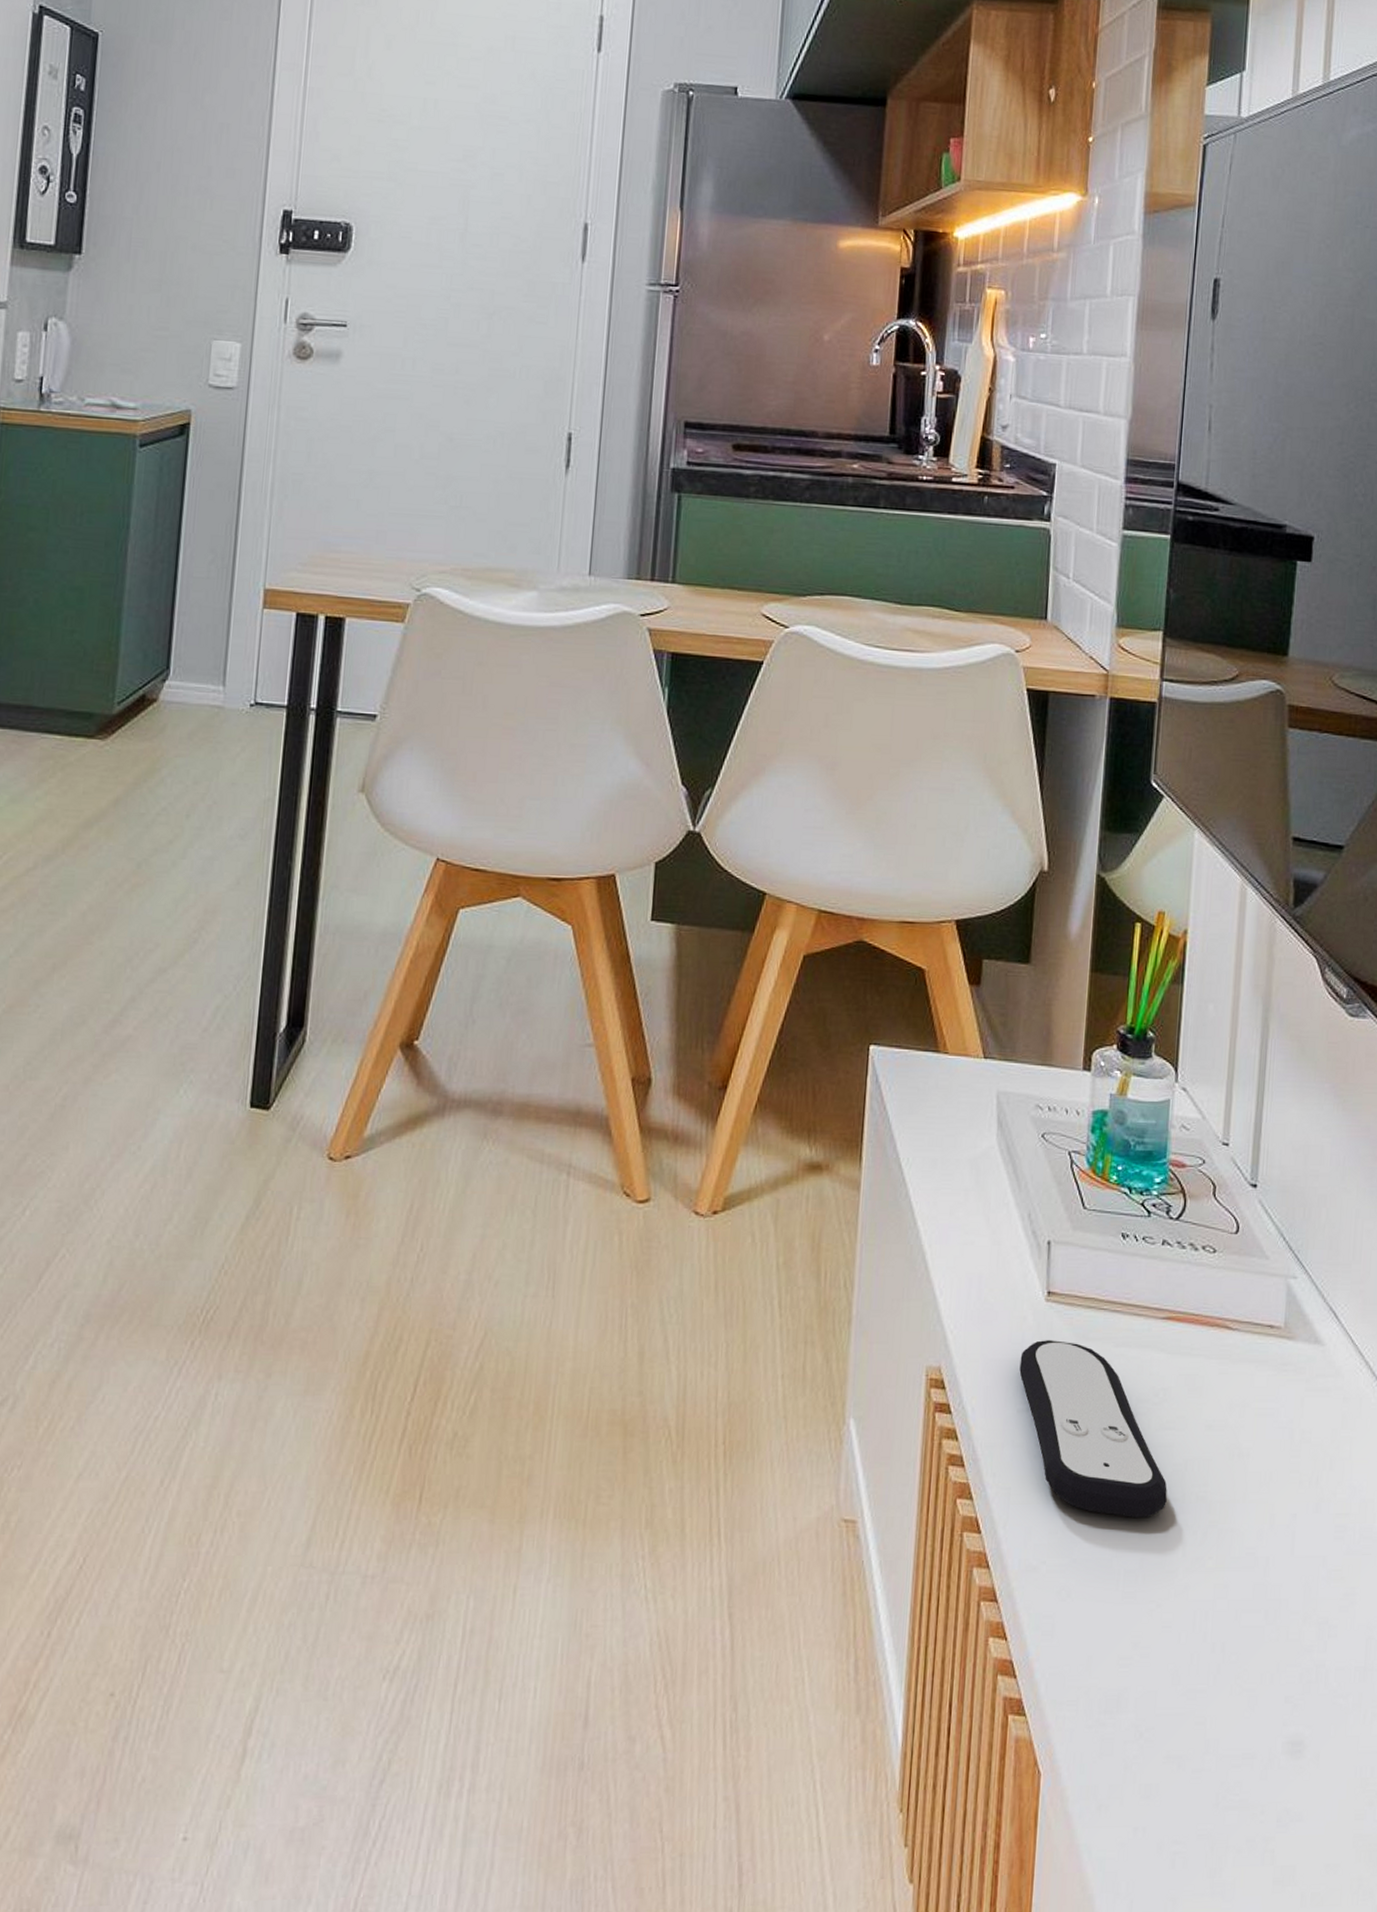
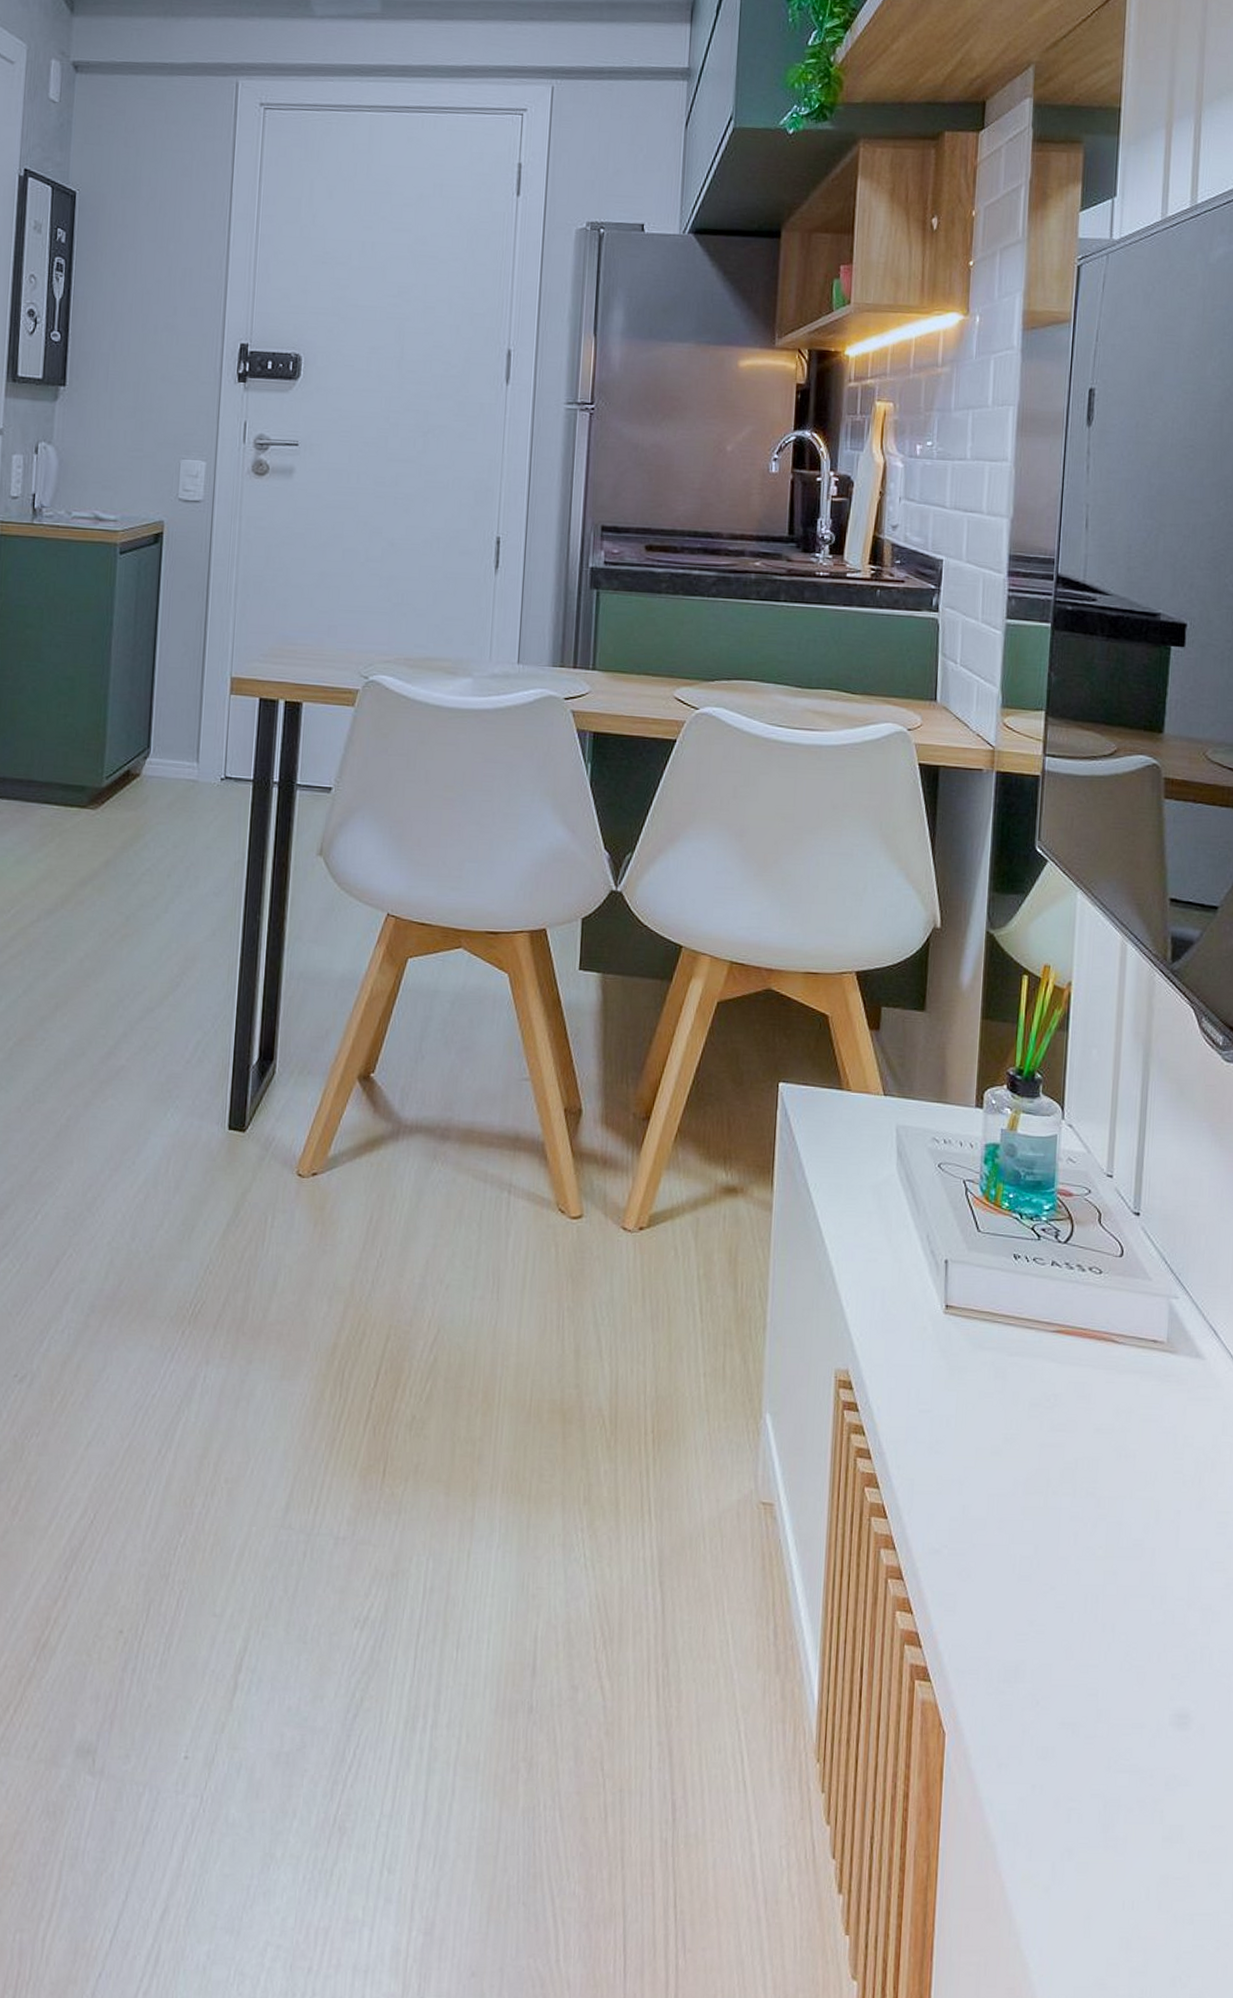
remote control: present [1019,1340,1167,1517] -> none [920,1348,1059,1509]

